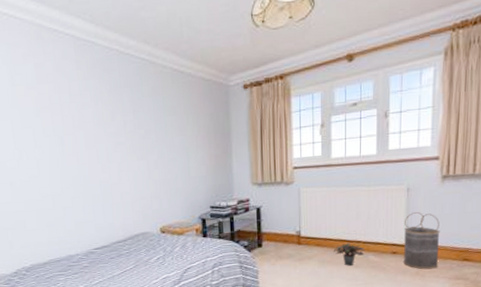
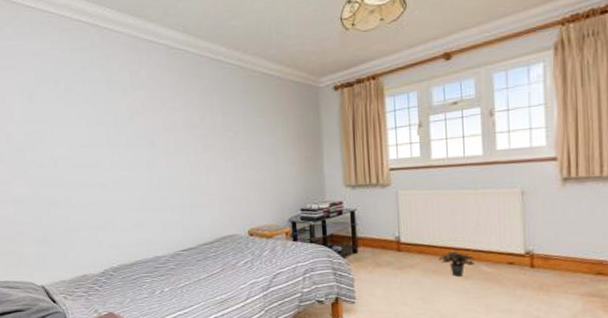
basket: present [402,212,440,270] -> none [521,218,567,284]

